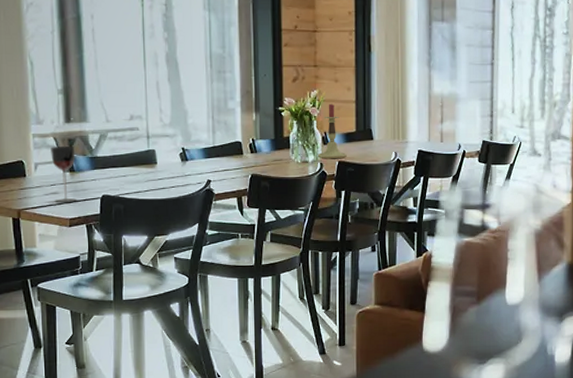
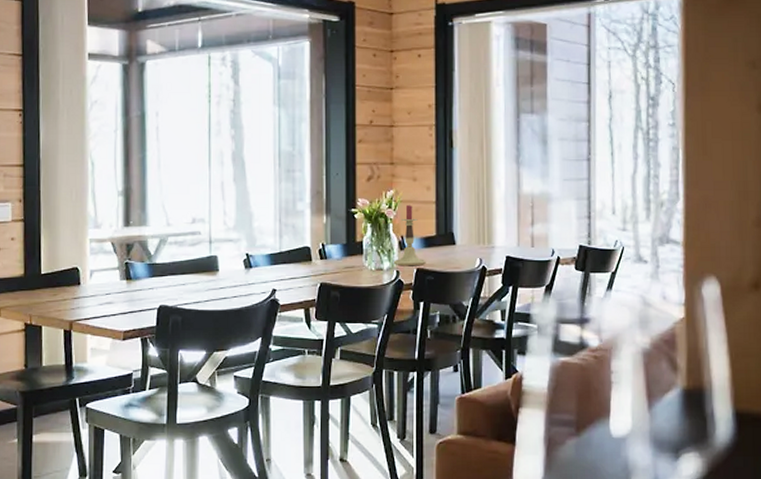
wineglass: present [51,147,77,202] -> none [107,252,133,313]

